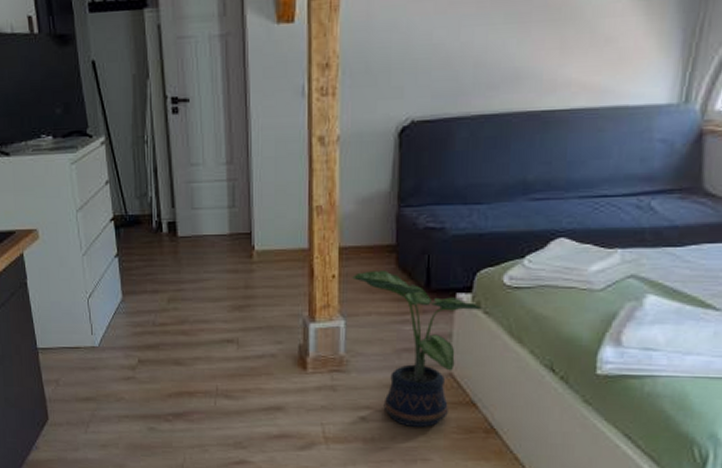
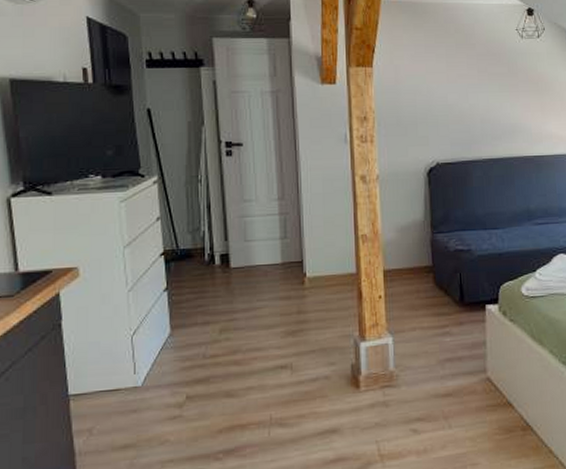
potted plant: present [352,271,485,428] -> none [397,289,510,434]

